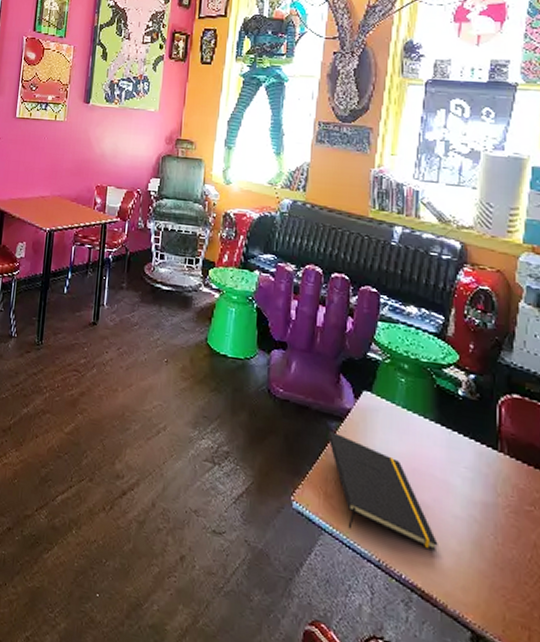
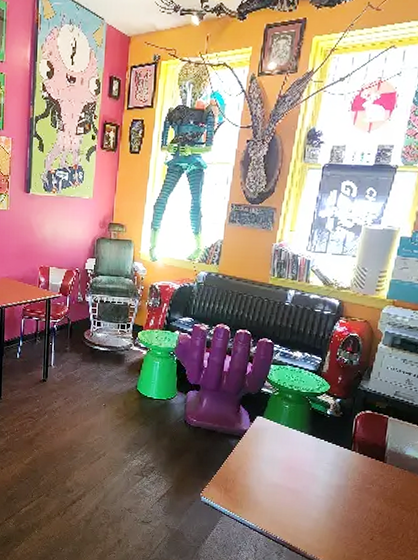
notepad: present [328,431,438,551] -> none [229,446,304,520]

